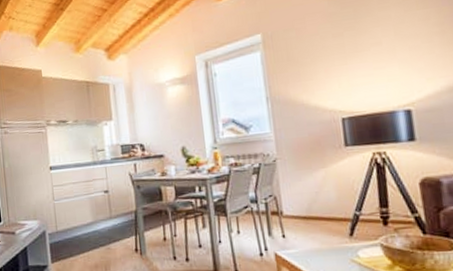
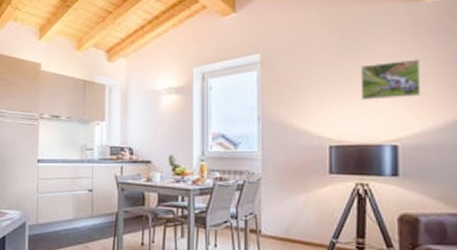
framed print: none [364,19,429,68] -> present [360,59,421,100]

